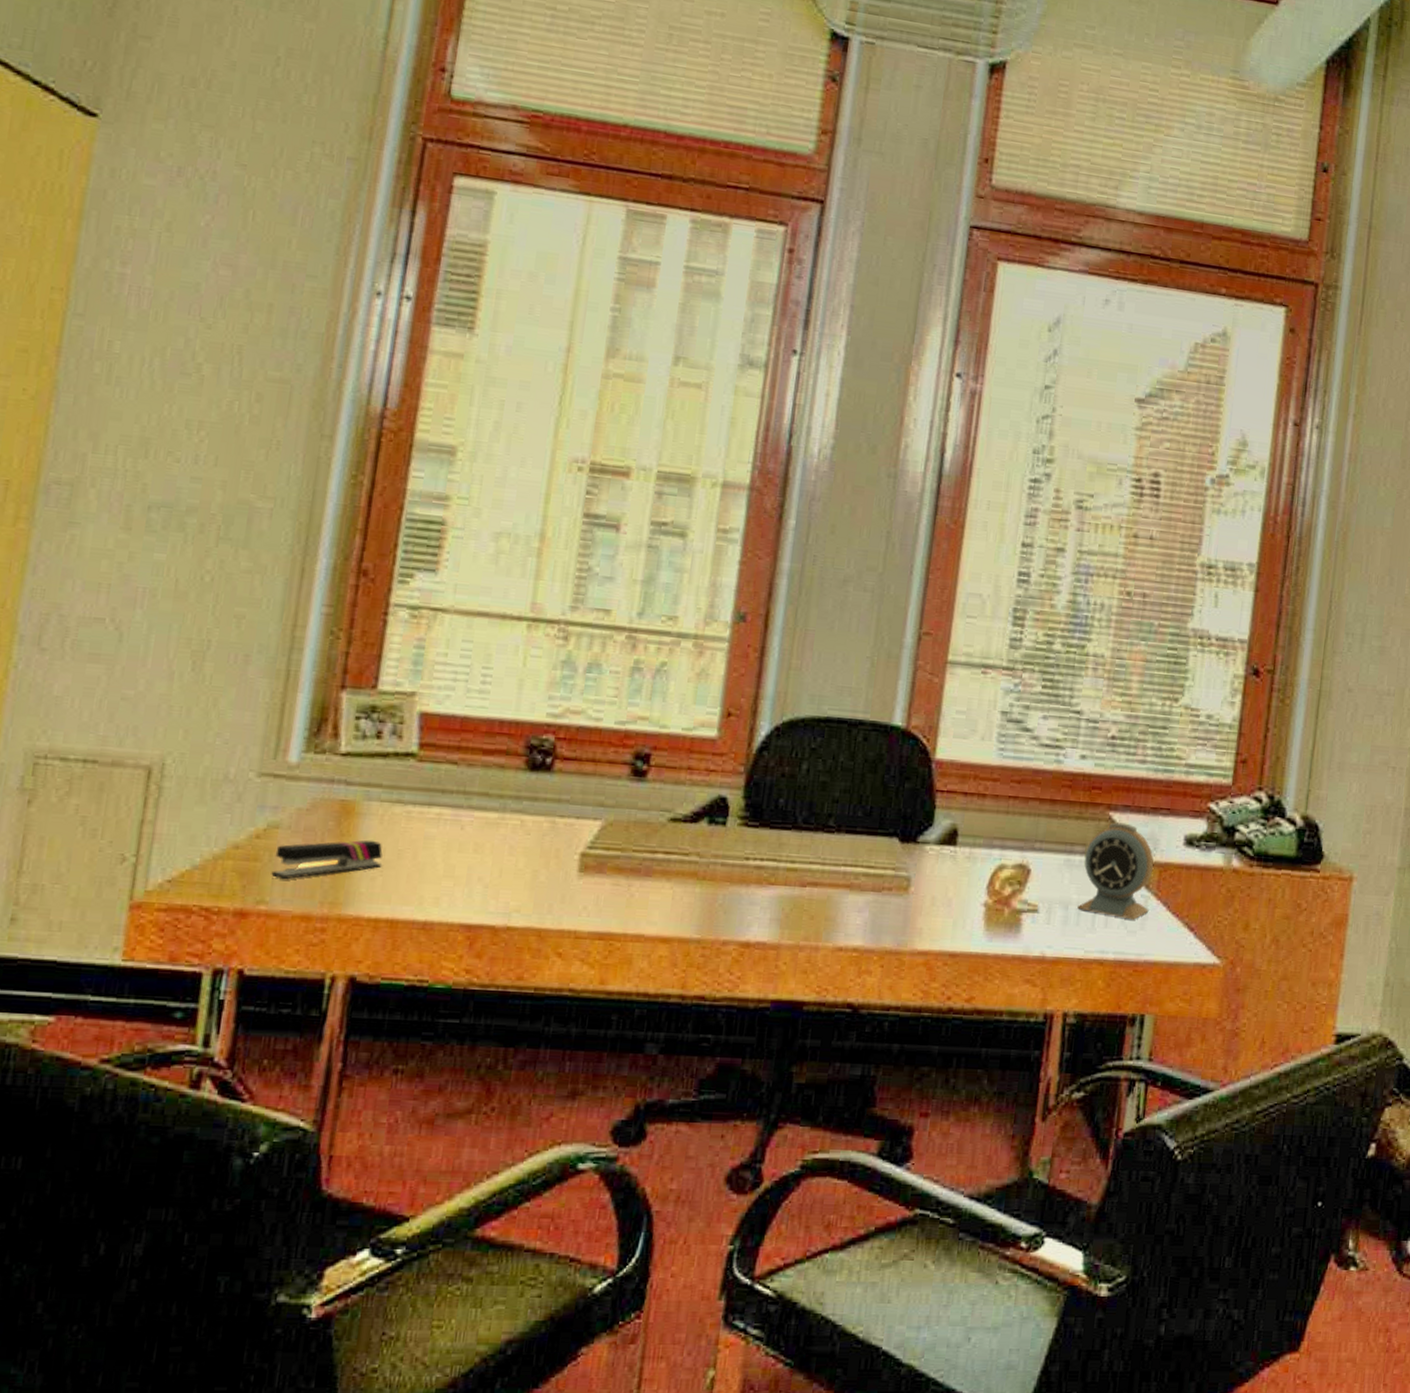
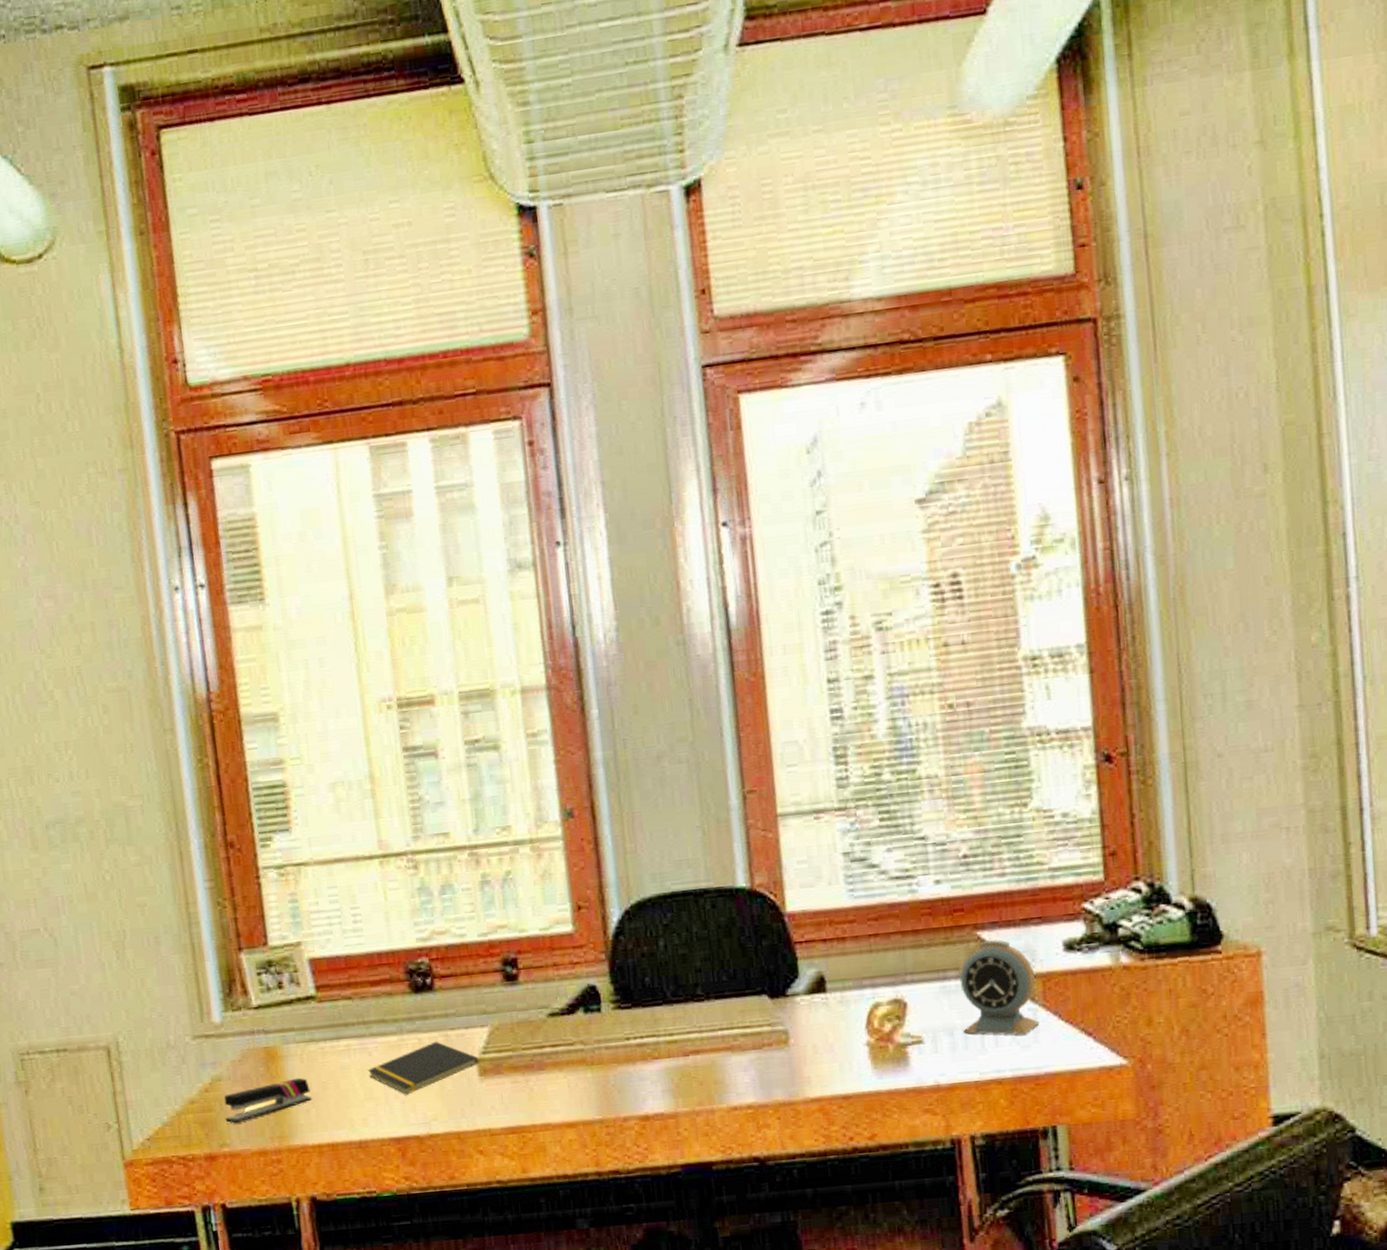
notepad: none [454,826,583,879] -> present [367,1041,480,1095]

